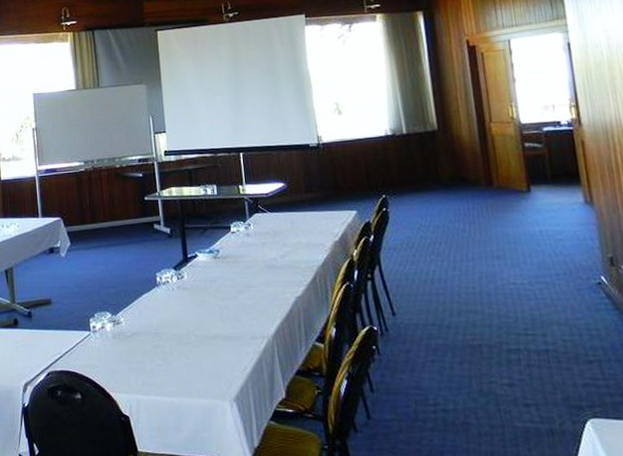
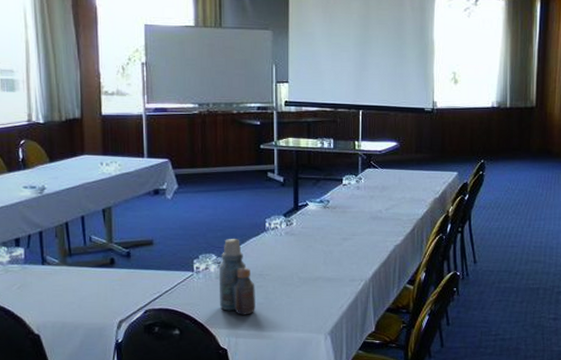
bottle: none [114,295,154,378] -> present [218,239,255,315]

